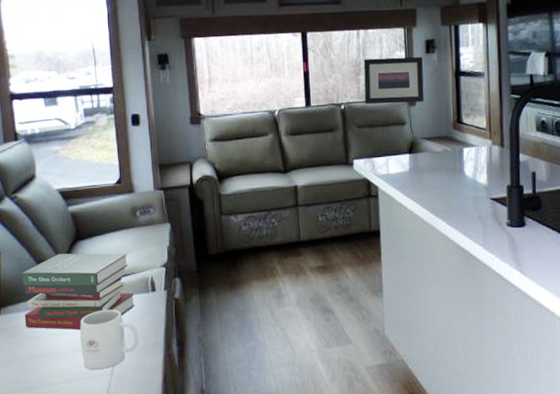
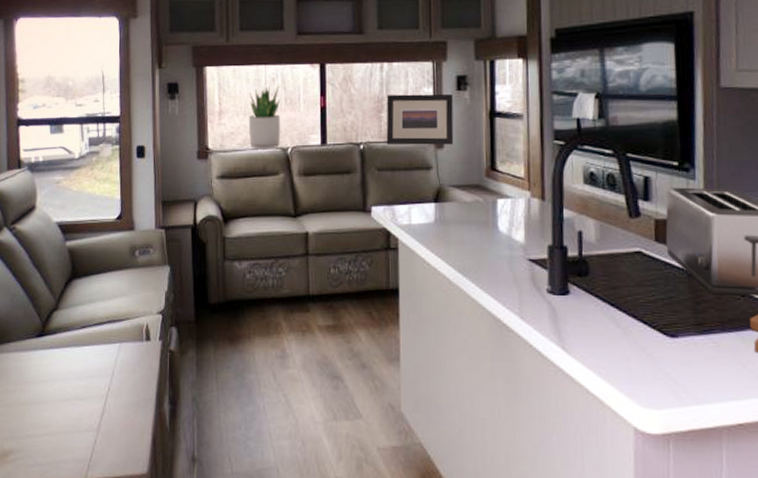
books: present [22,253,135,330] -> none [13,292,128,377]
mug: present [79,309,138,370] -> none [68,357,129,424]
planter: none [236,53,268,113] -> present [248,85,281,149]

